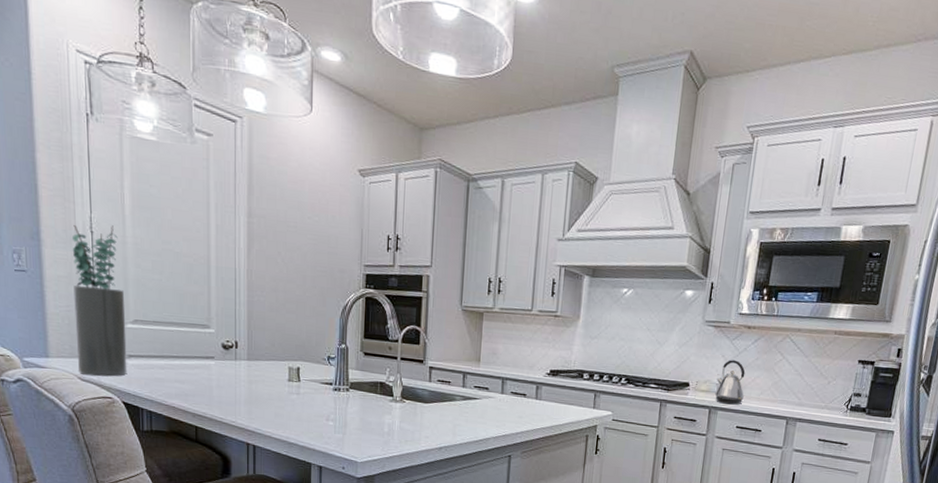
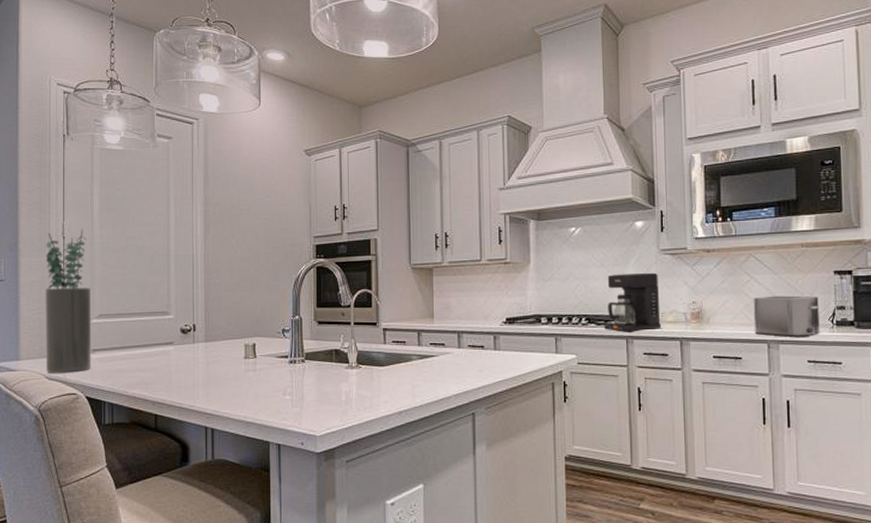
coffee maker: none [642,339,699,397] -> present [605,272,661,332]
kettle: present [714,360,745,405] -> none [683,286,716,334]
toaster: none [777,376,840,418] -> present [753,295,820,338]

